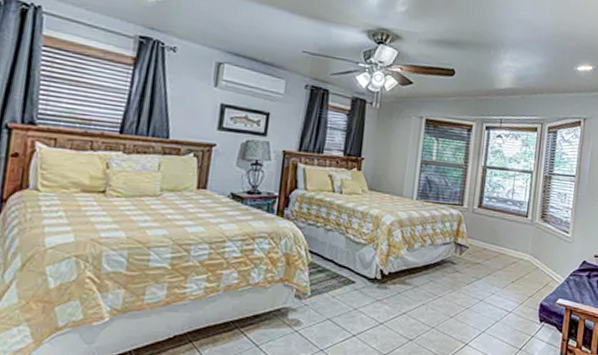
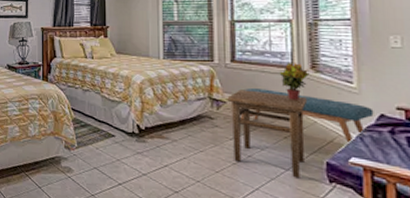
side table: none [468,235,535,319] -> present [227,90,308,178]
bench: none [478,234,580,288] -> present [240,88,374,145]
potted plant: none [516,210,539,247] -> present [279,62,310,100]

